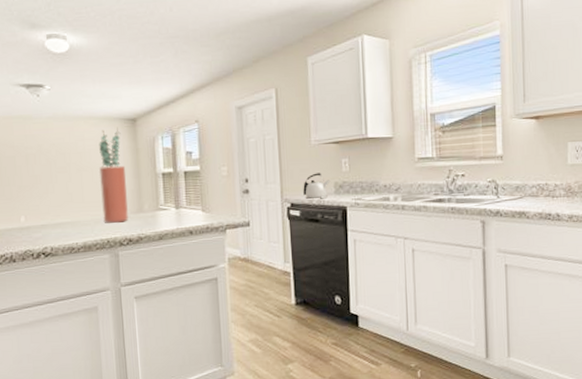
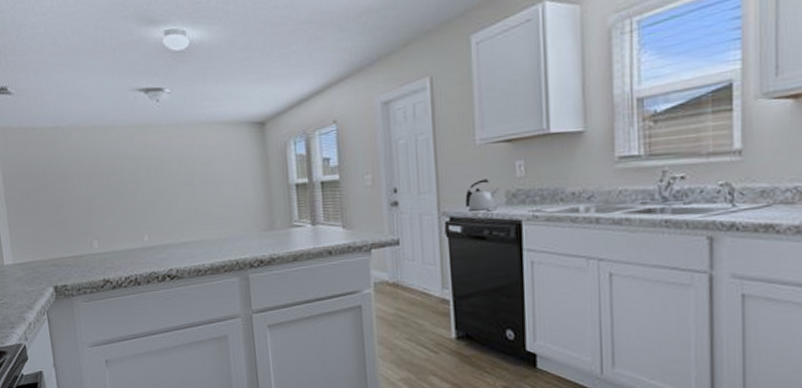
vase: present [99,128,128,223] -> none [224,133,259,243]

